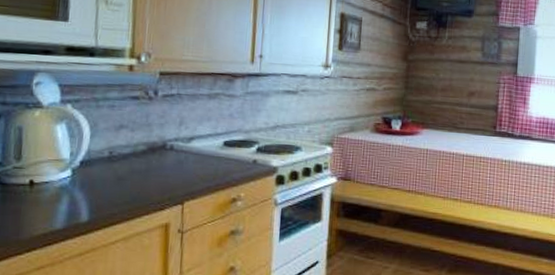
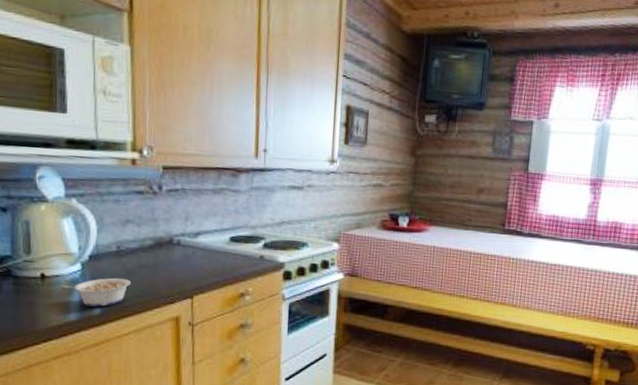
legume: none [50,184,121,214] -> present [62,277,131,307]

